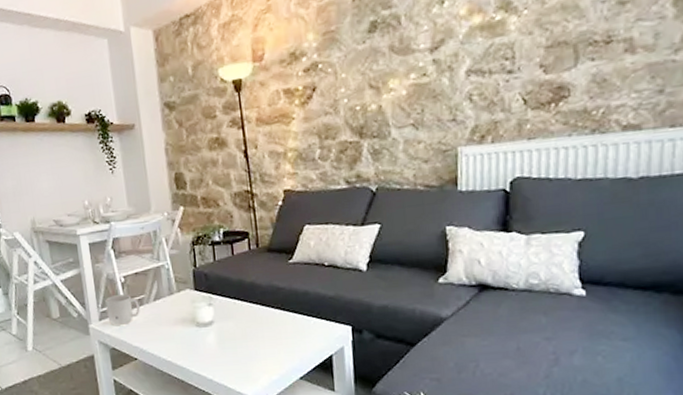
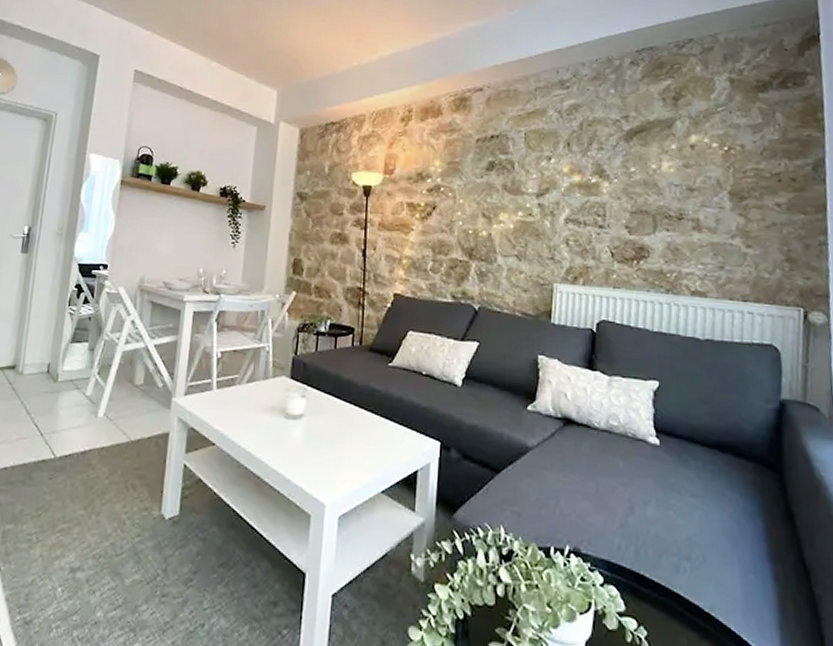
mug: present [105,294,140,327] -> none [194,370,231,405]

